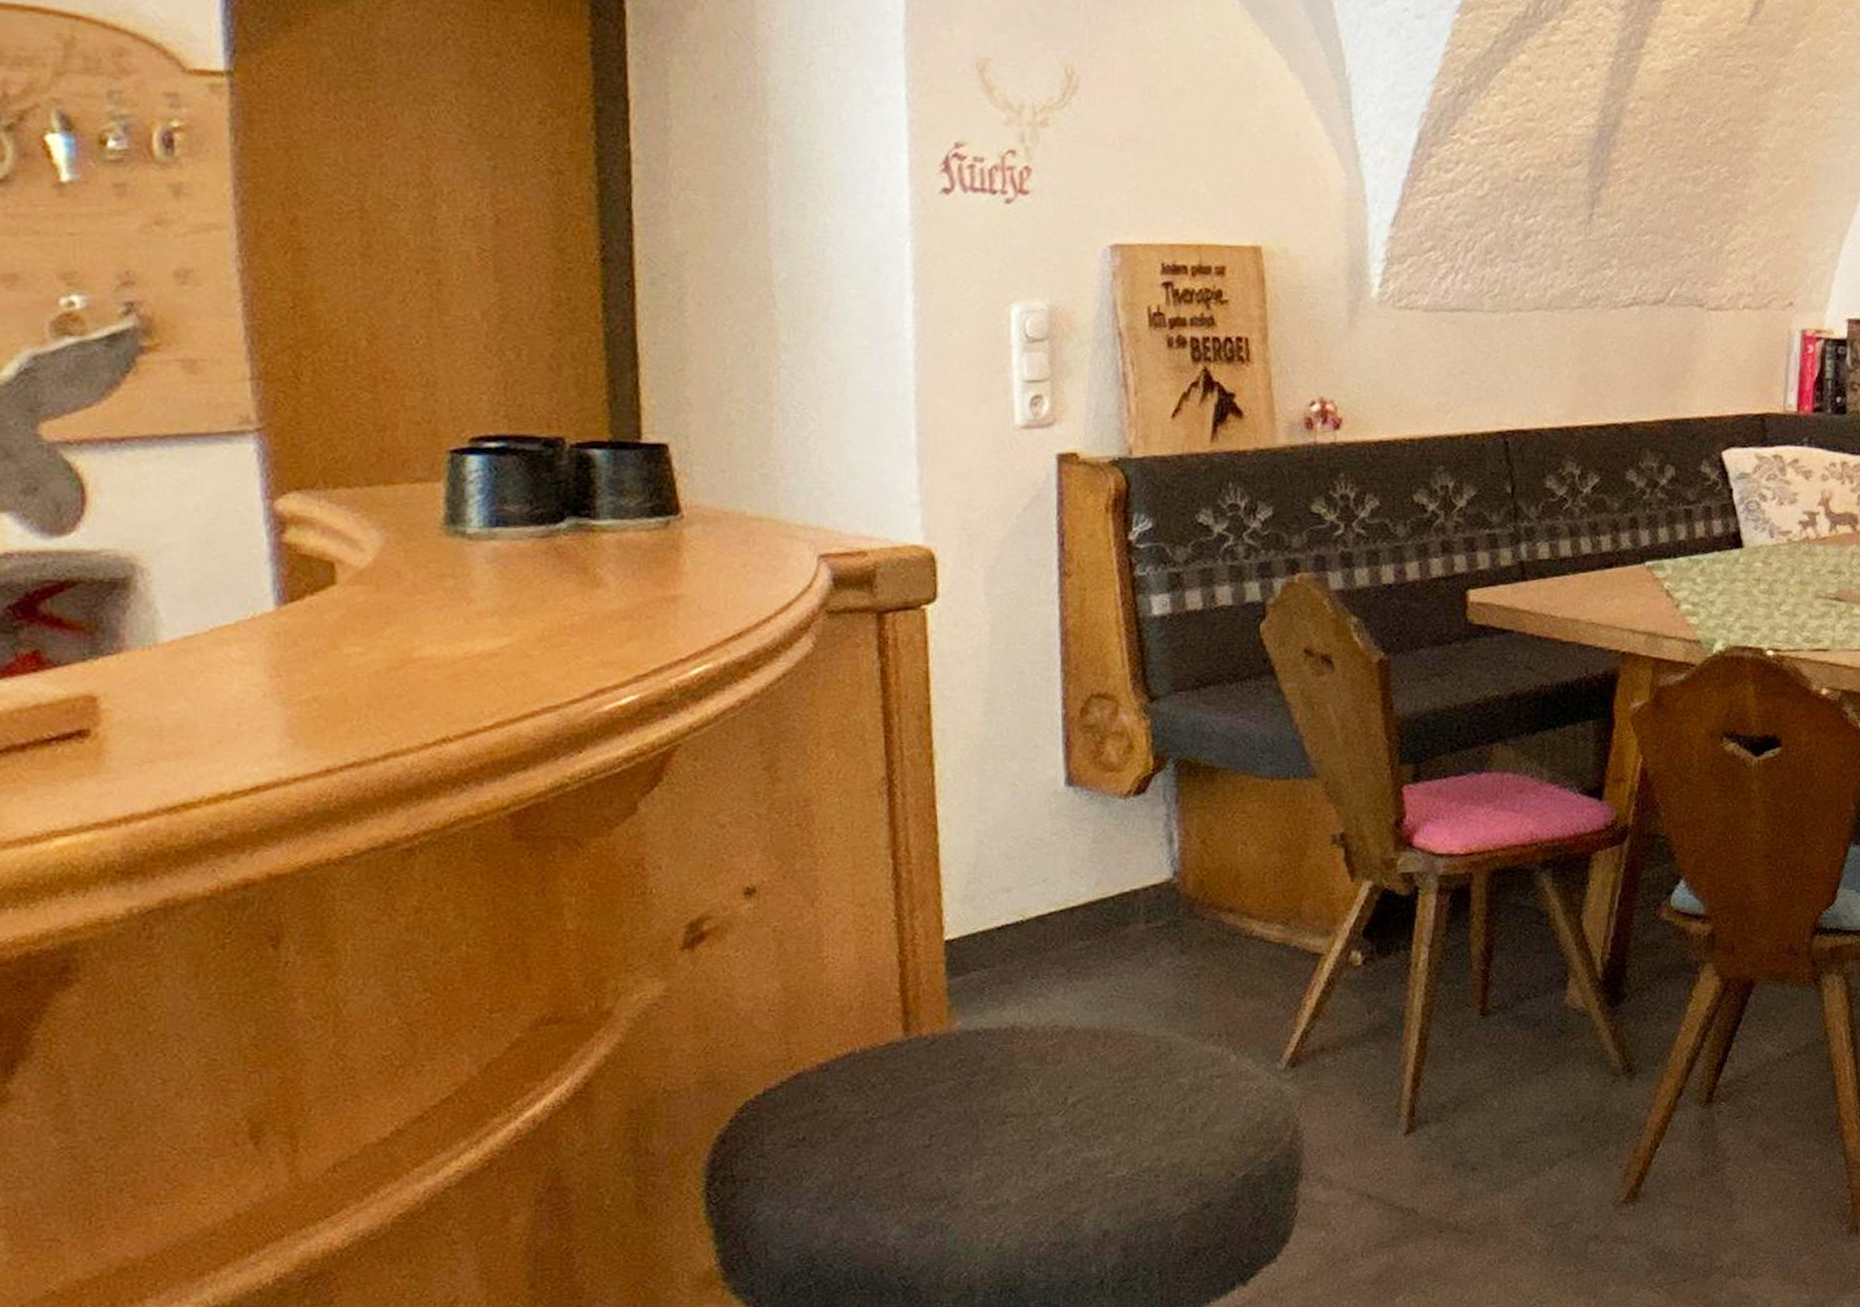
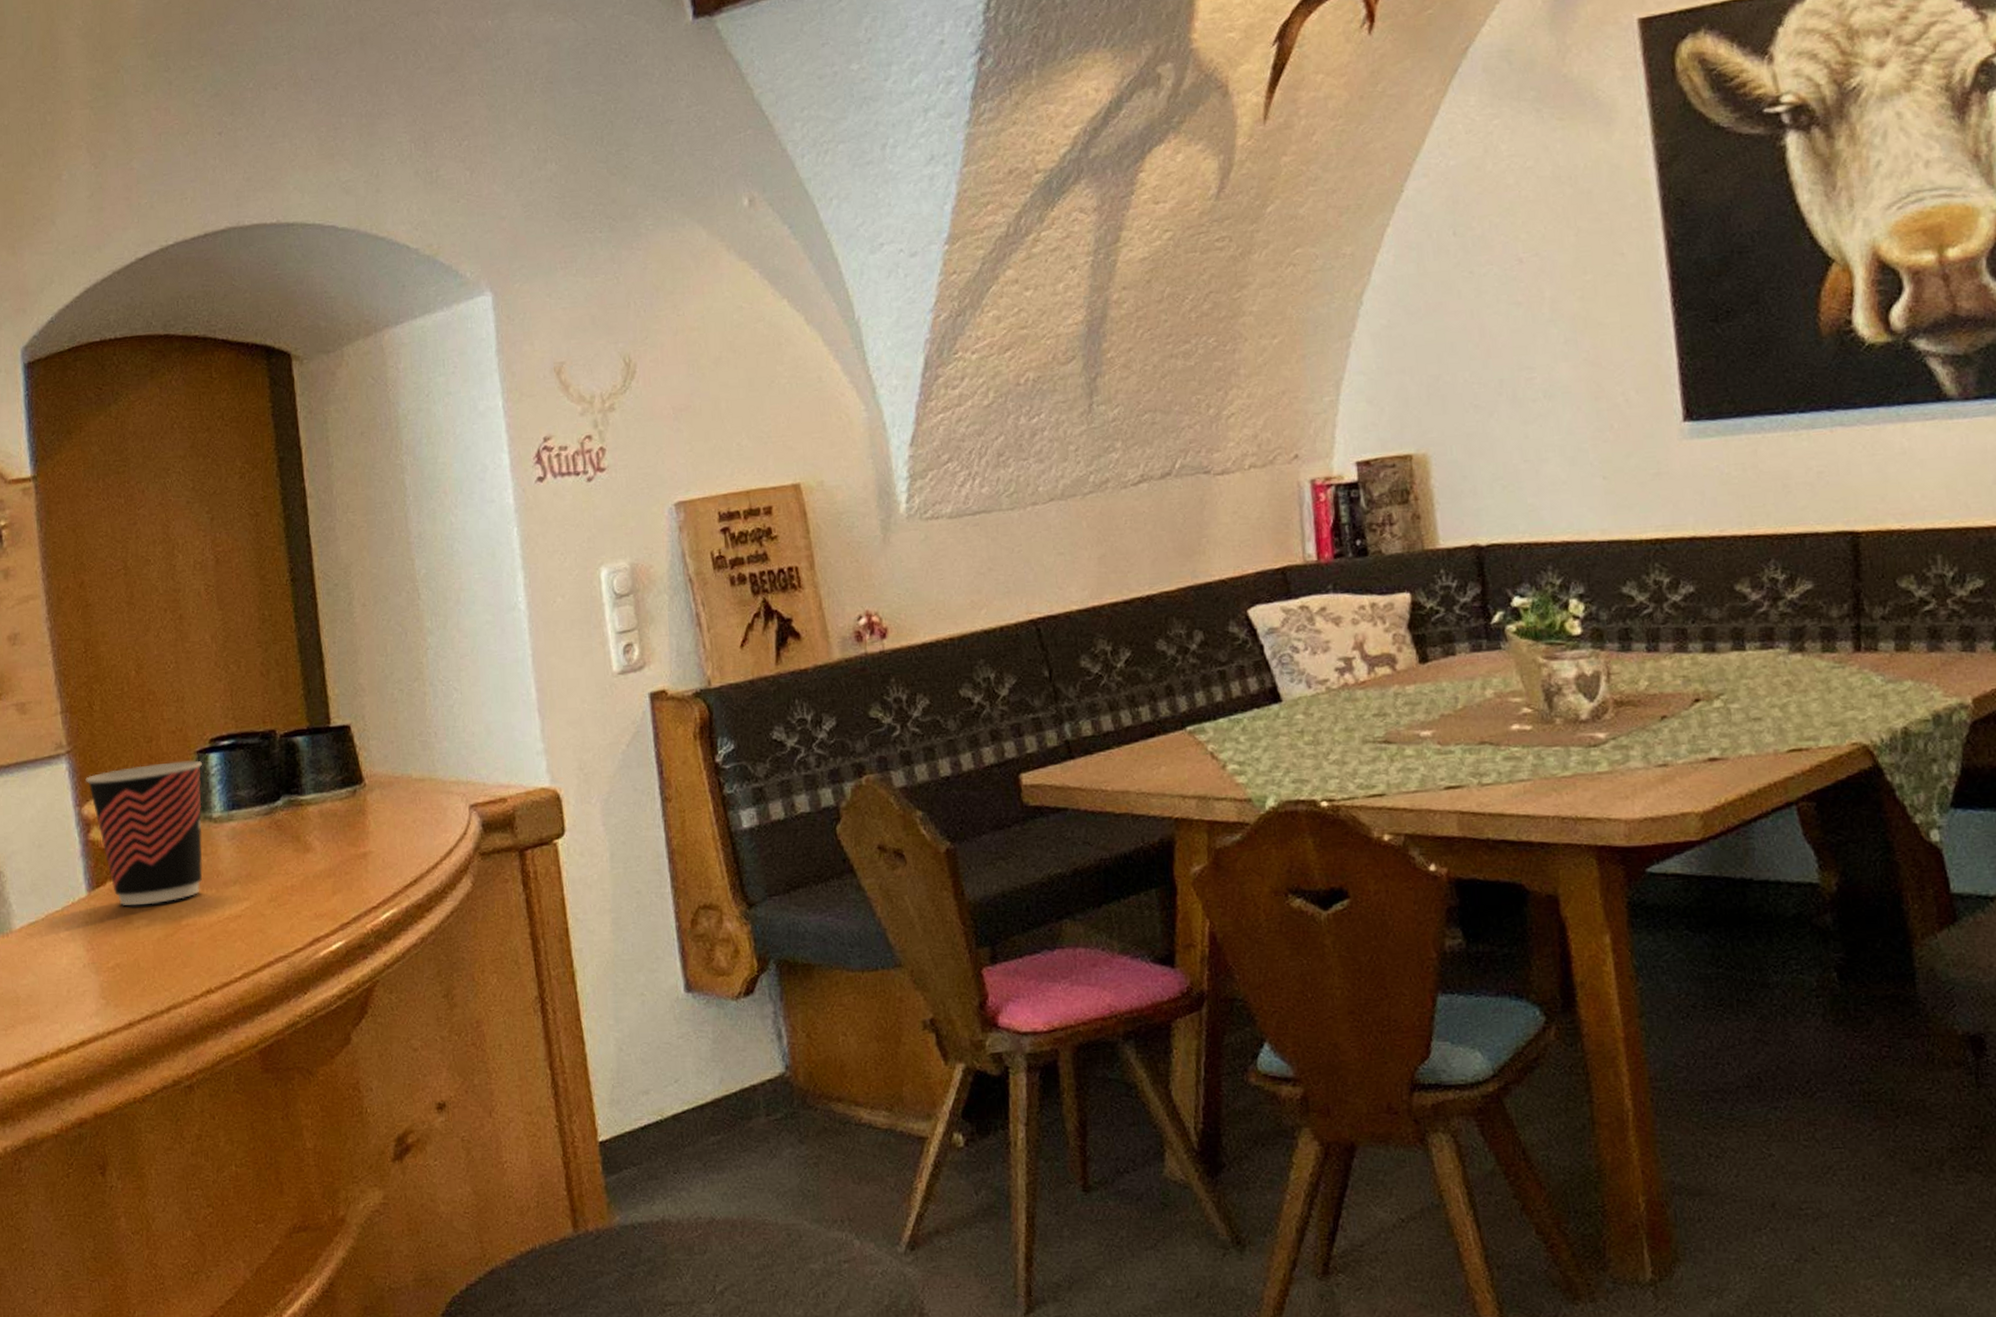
cup: none [282,458,458,629] -> present [85,760,203,906]

